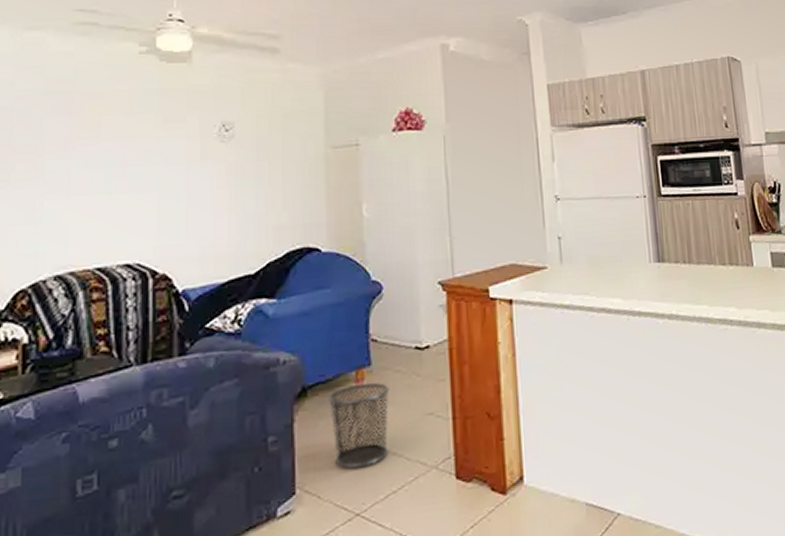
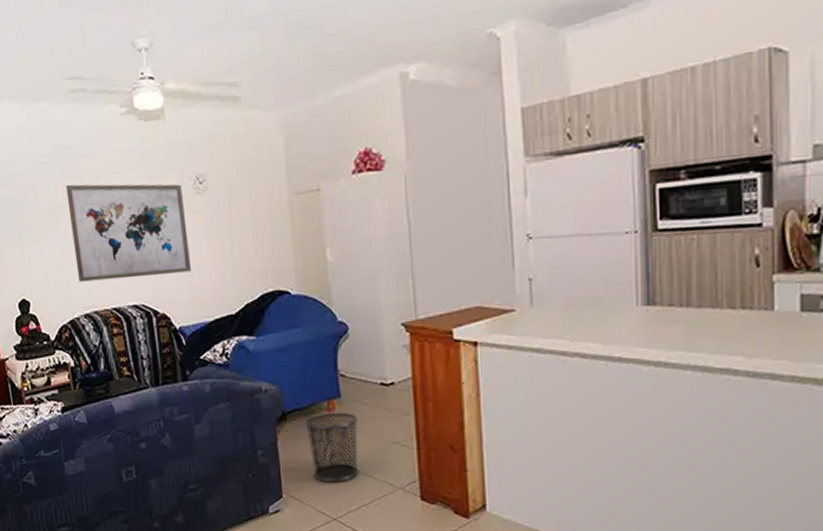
wall art: none [52,122,205,236] -> present [66,184,191,282]

